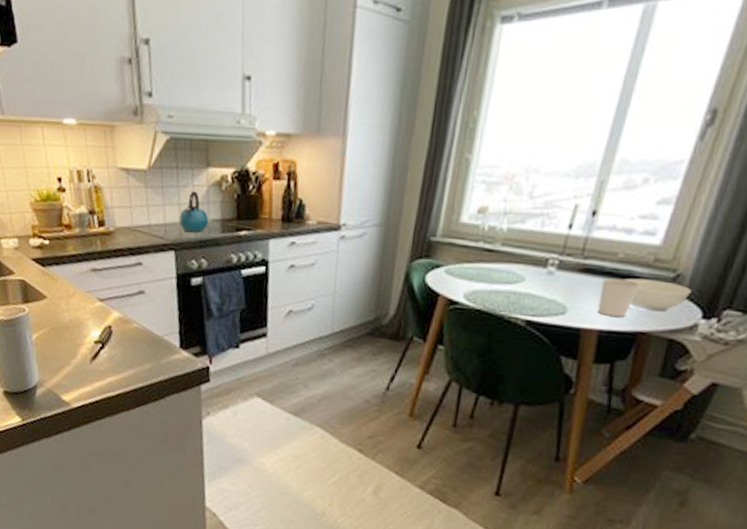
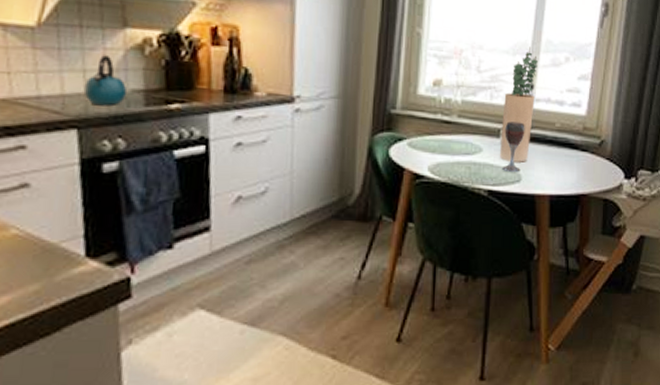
vase: none [543,168,606,294] -> present [499,47,538,163]
cup: none [544,251,580,305] -> present [501,121,525,173]
dixie cup: present [597,277,640,318] -> none [546,145,576,182]
bowl: present [625,278,692,312] -> none [564,145,614,175]

